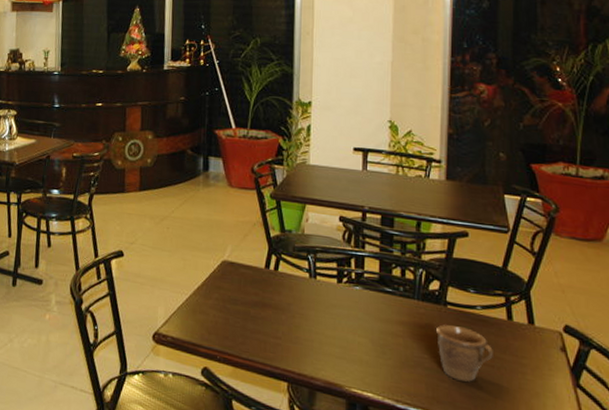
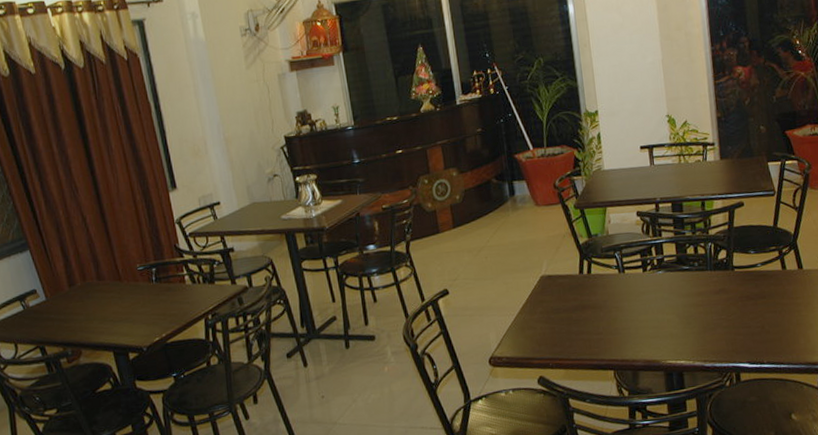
mug: present [436,324,493,382] -> none [728,284,775,331]

